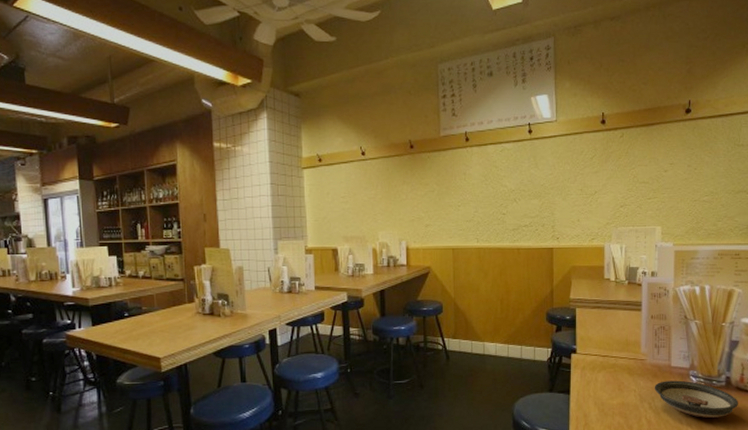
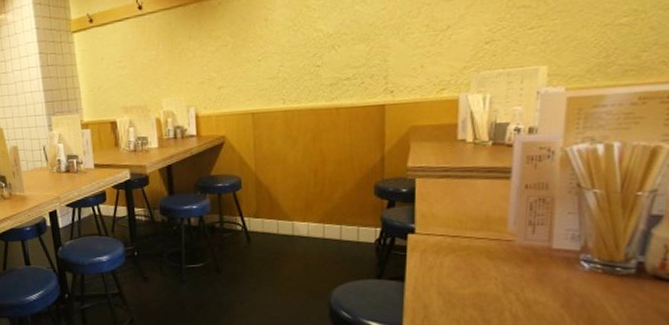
saucer: present [654,380,738,418] -> none [524,266,655,313]

